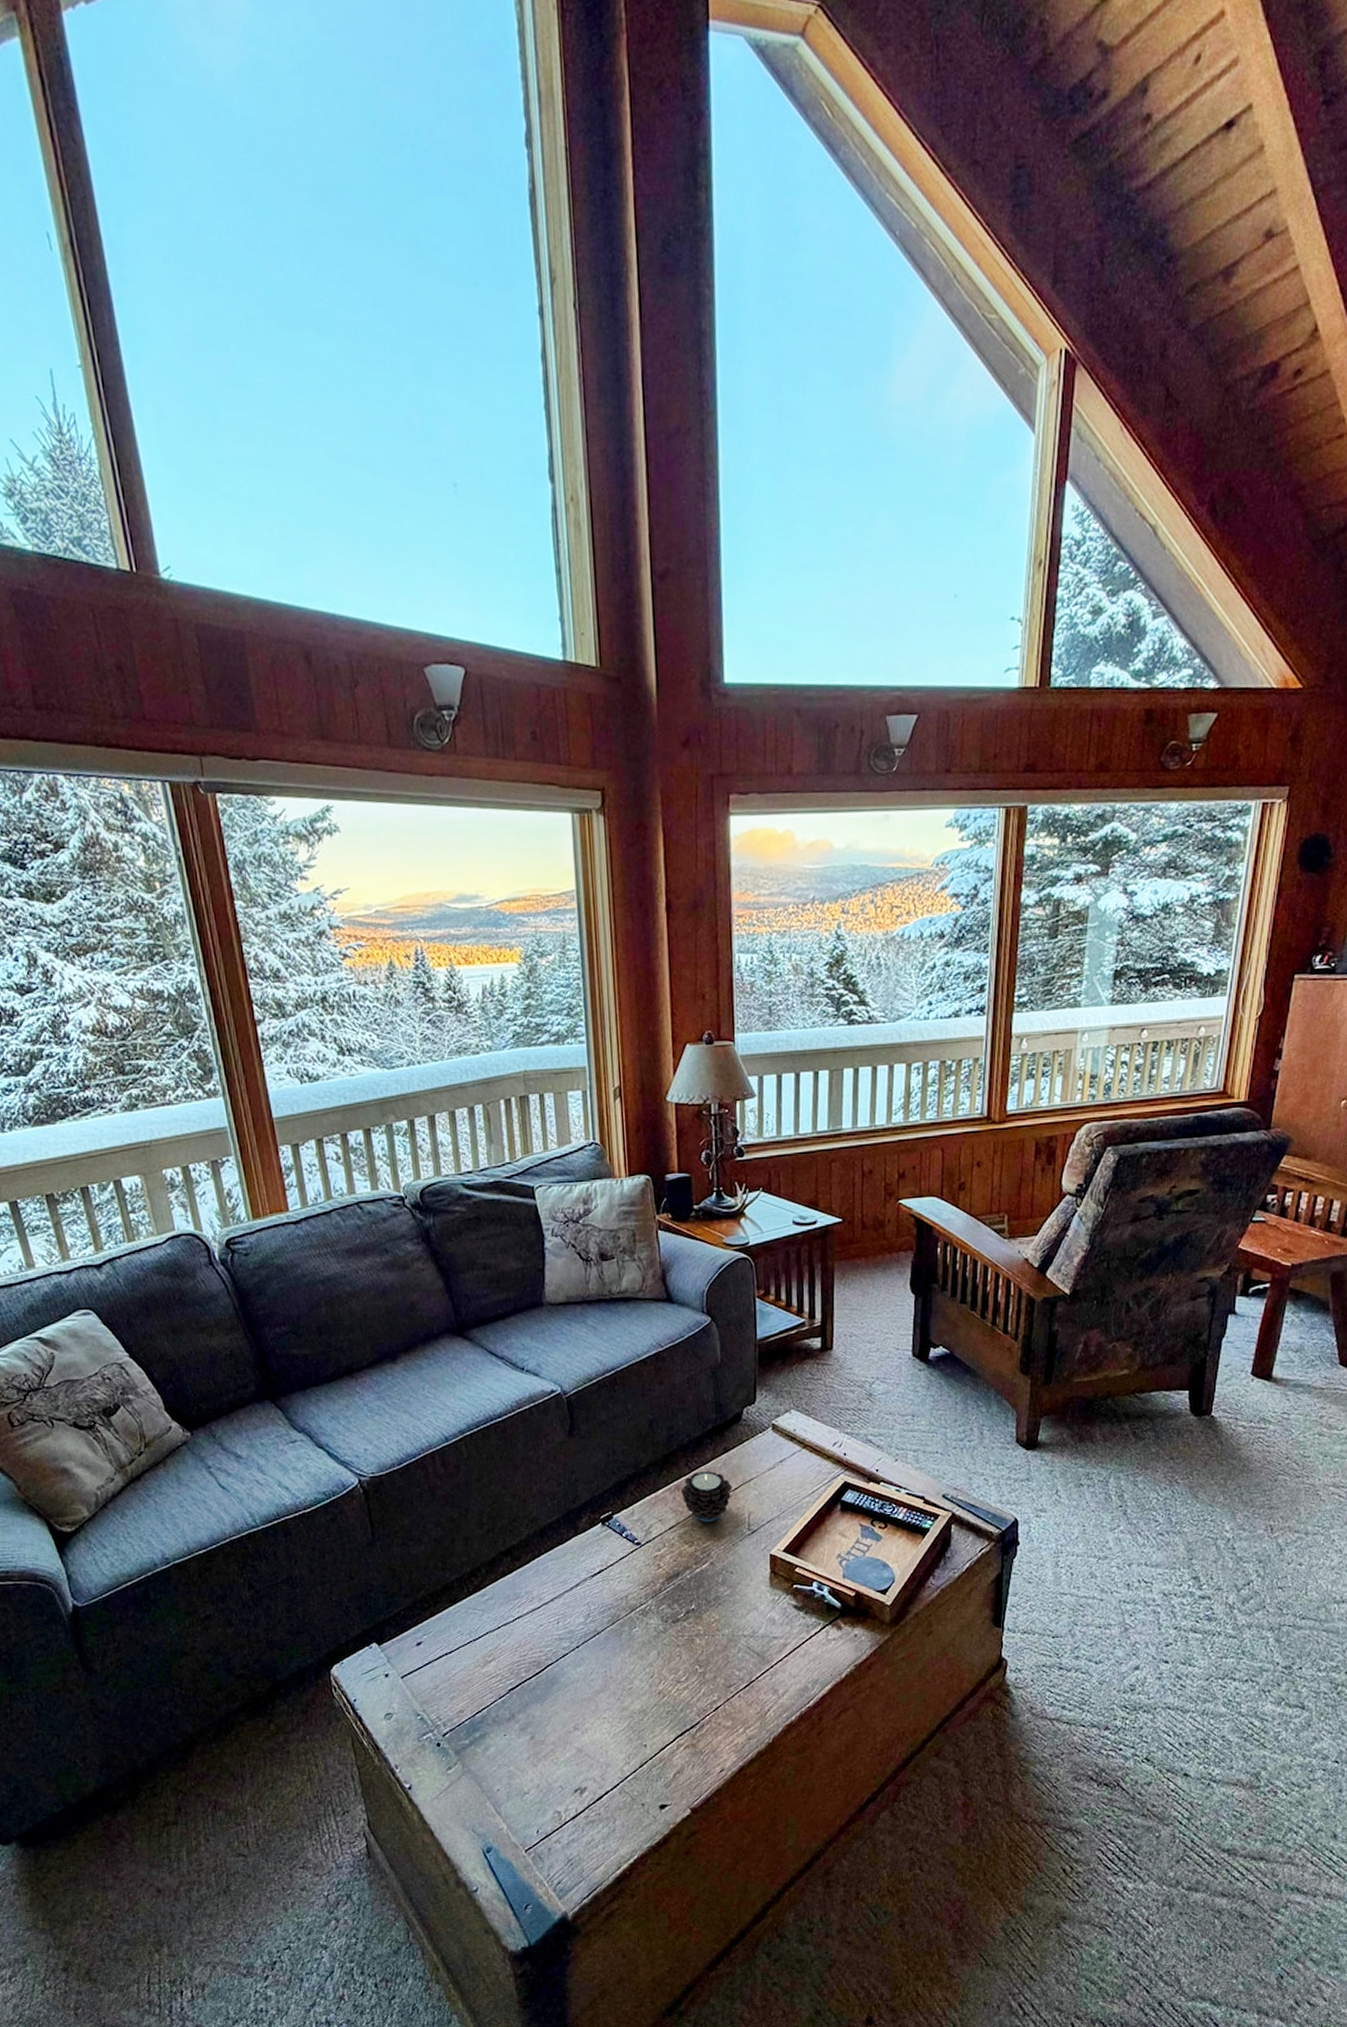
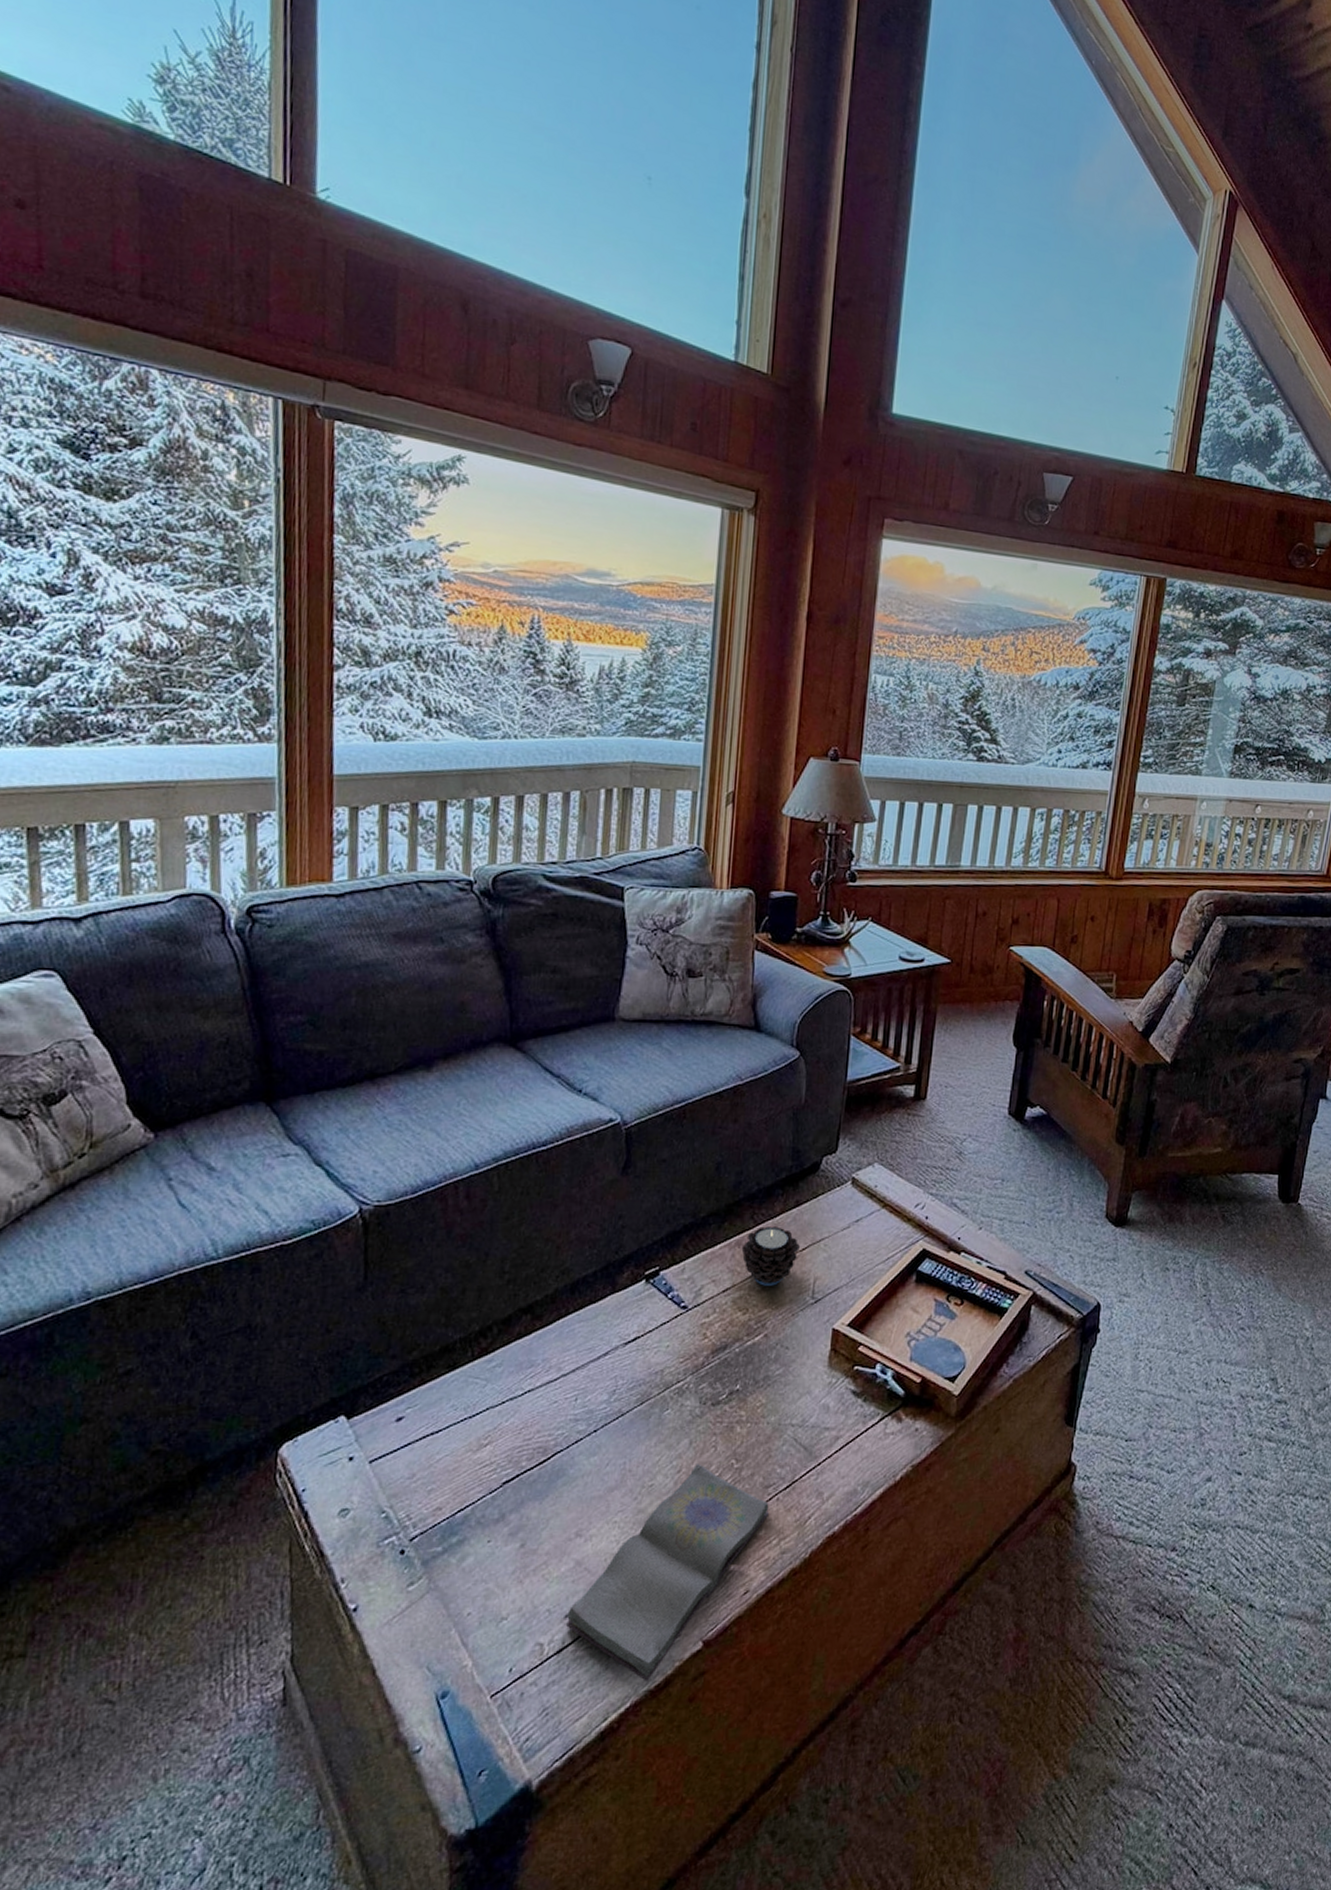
diary: none [576,1670,734,1840] -> present [566,1464,770,1681]

